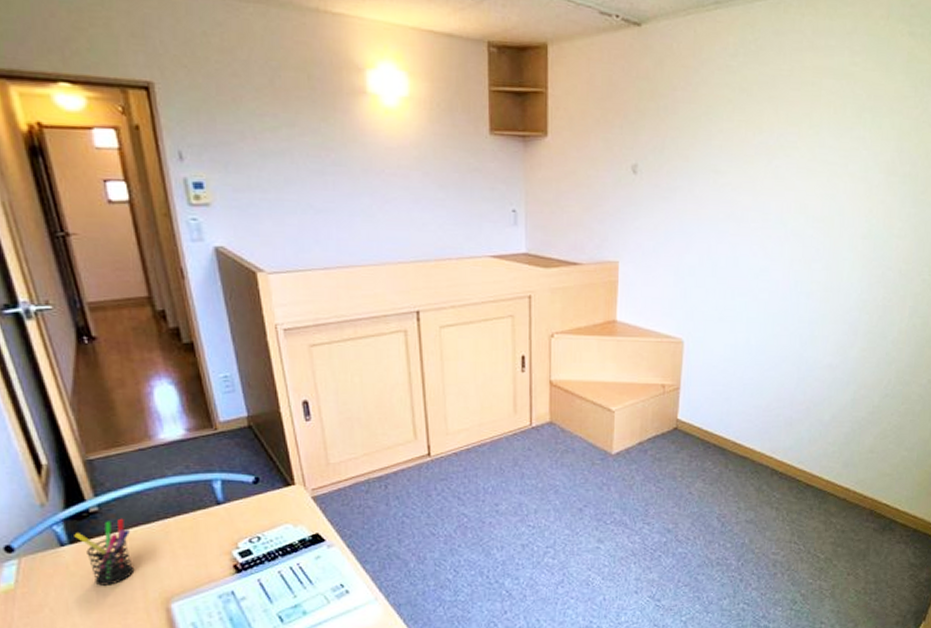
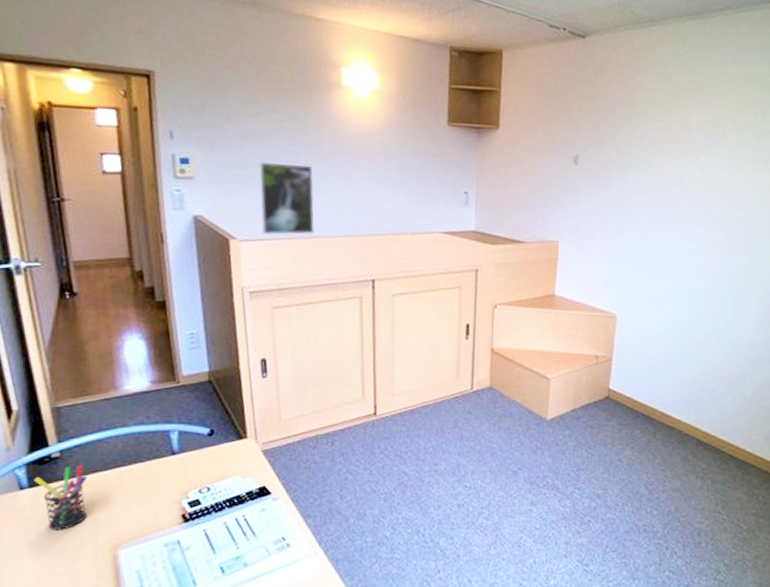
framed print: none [281,184,349,266] -> present [258,162,315,236]

